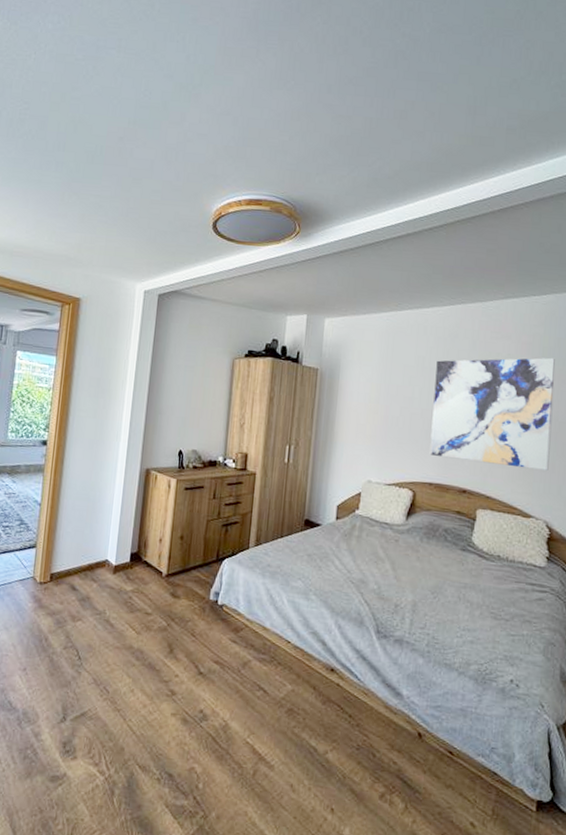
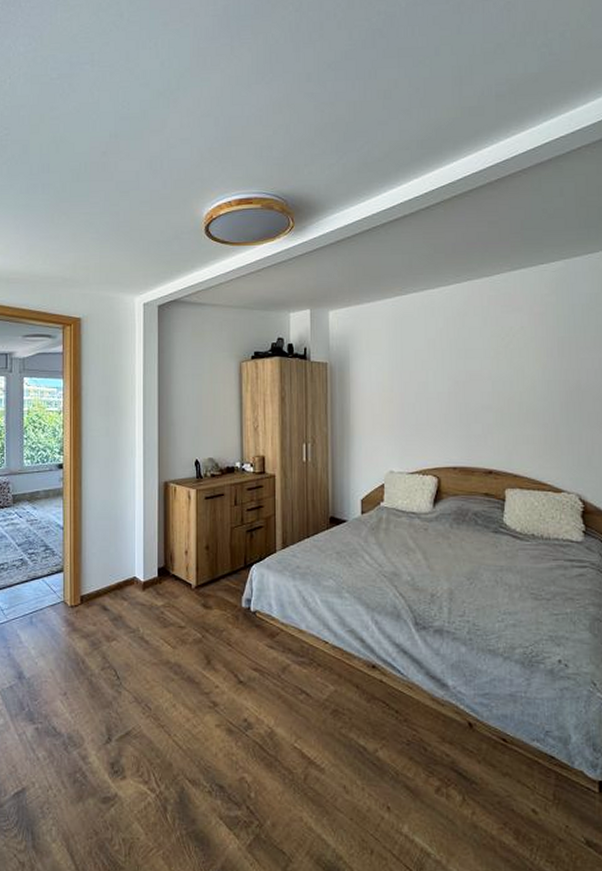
wall art: present [429,357,555,471] -> none [448,325,576,442]

